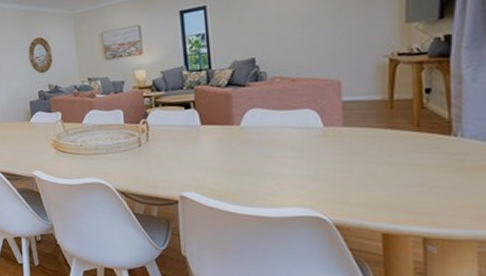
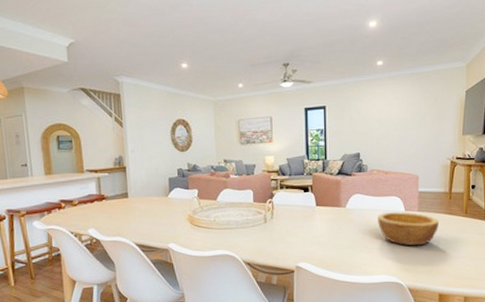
bowl: none [283,128,377,171] -> present [377,212,440,246]

